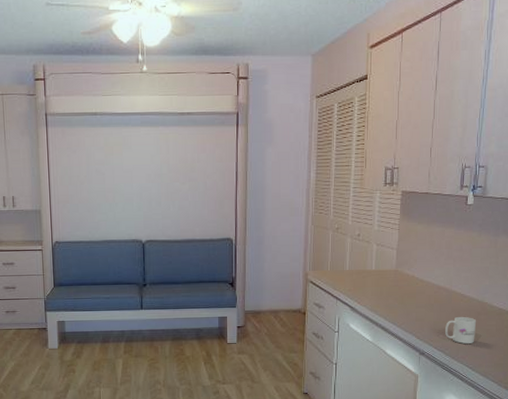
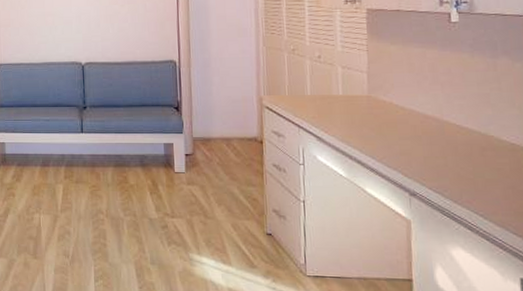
mug: present [445,316,477,344] -> none [440,151,483,185]

